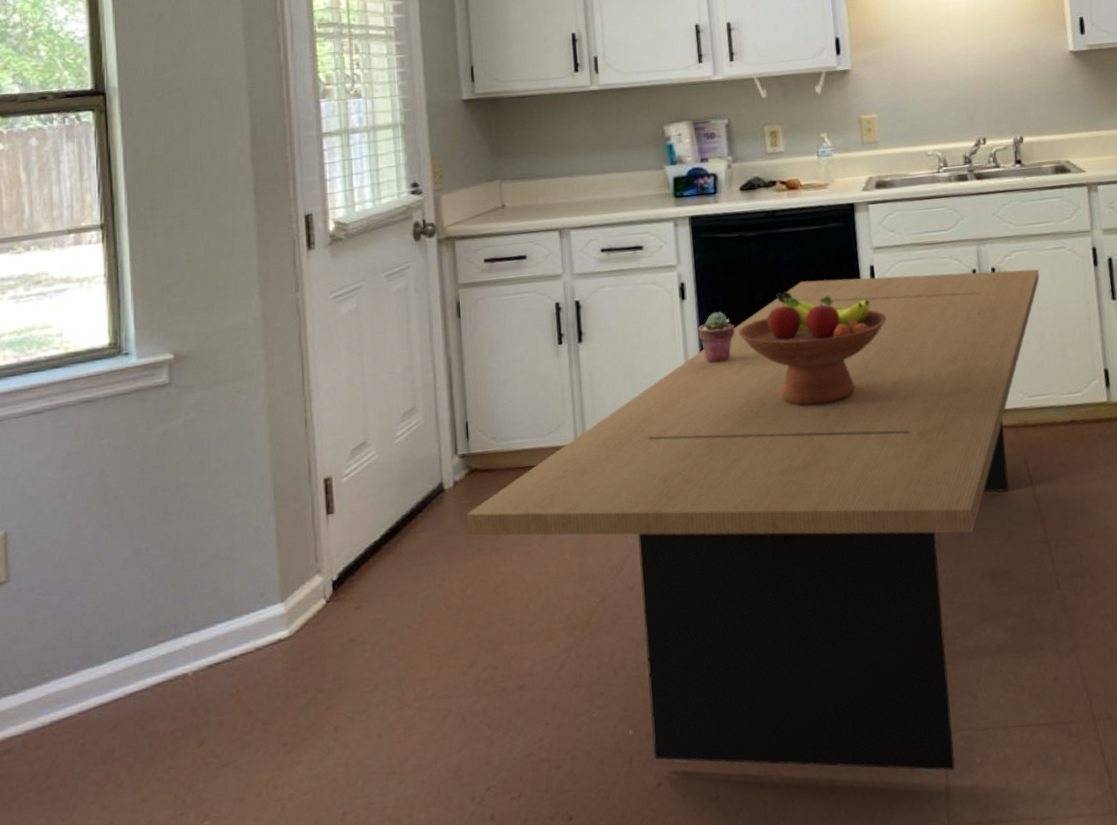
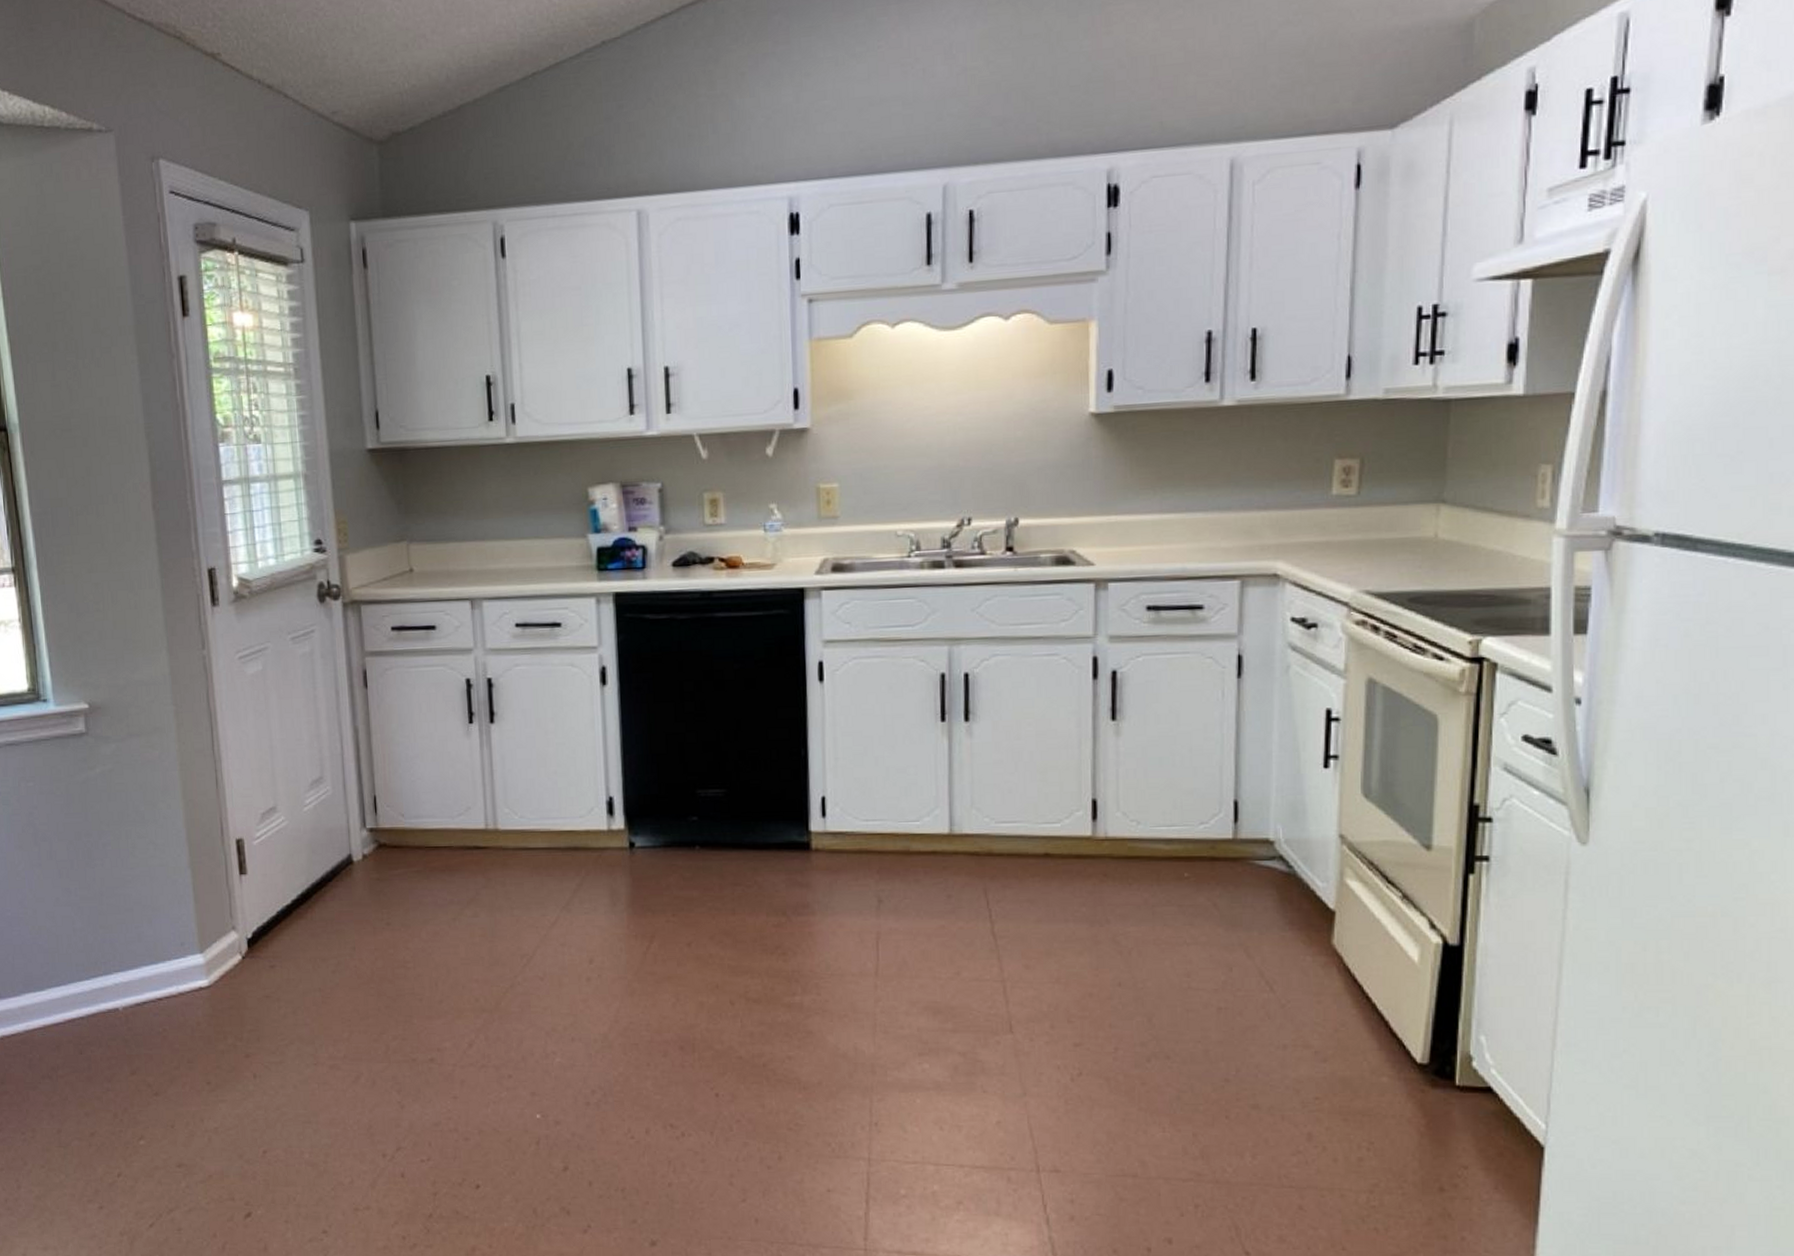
dining table: present [465,269,1040,773] -> none [374,673,1023,1197]
potted succulent: present [698,312,735,364] -> none [619,701,661,757]
fruit bowl: present [738,290,887,406] -> none [664,682,834,811]

